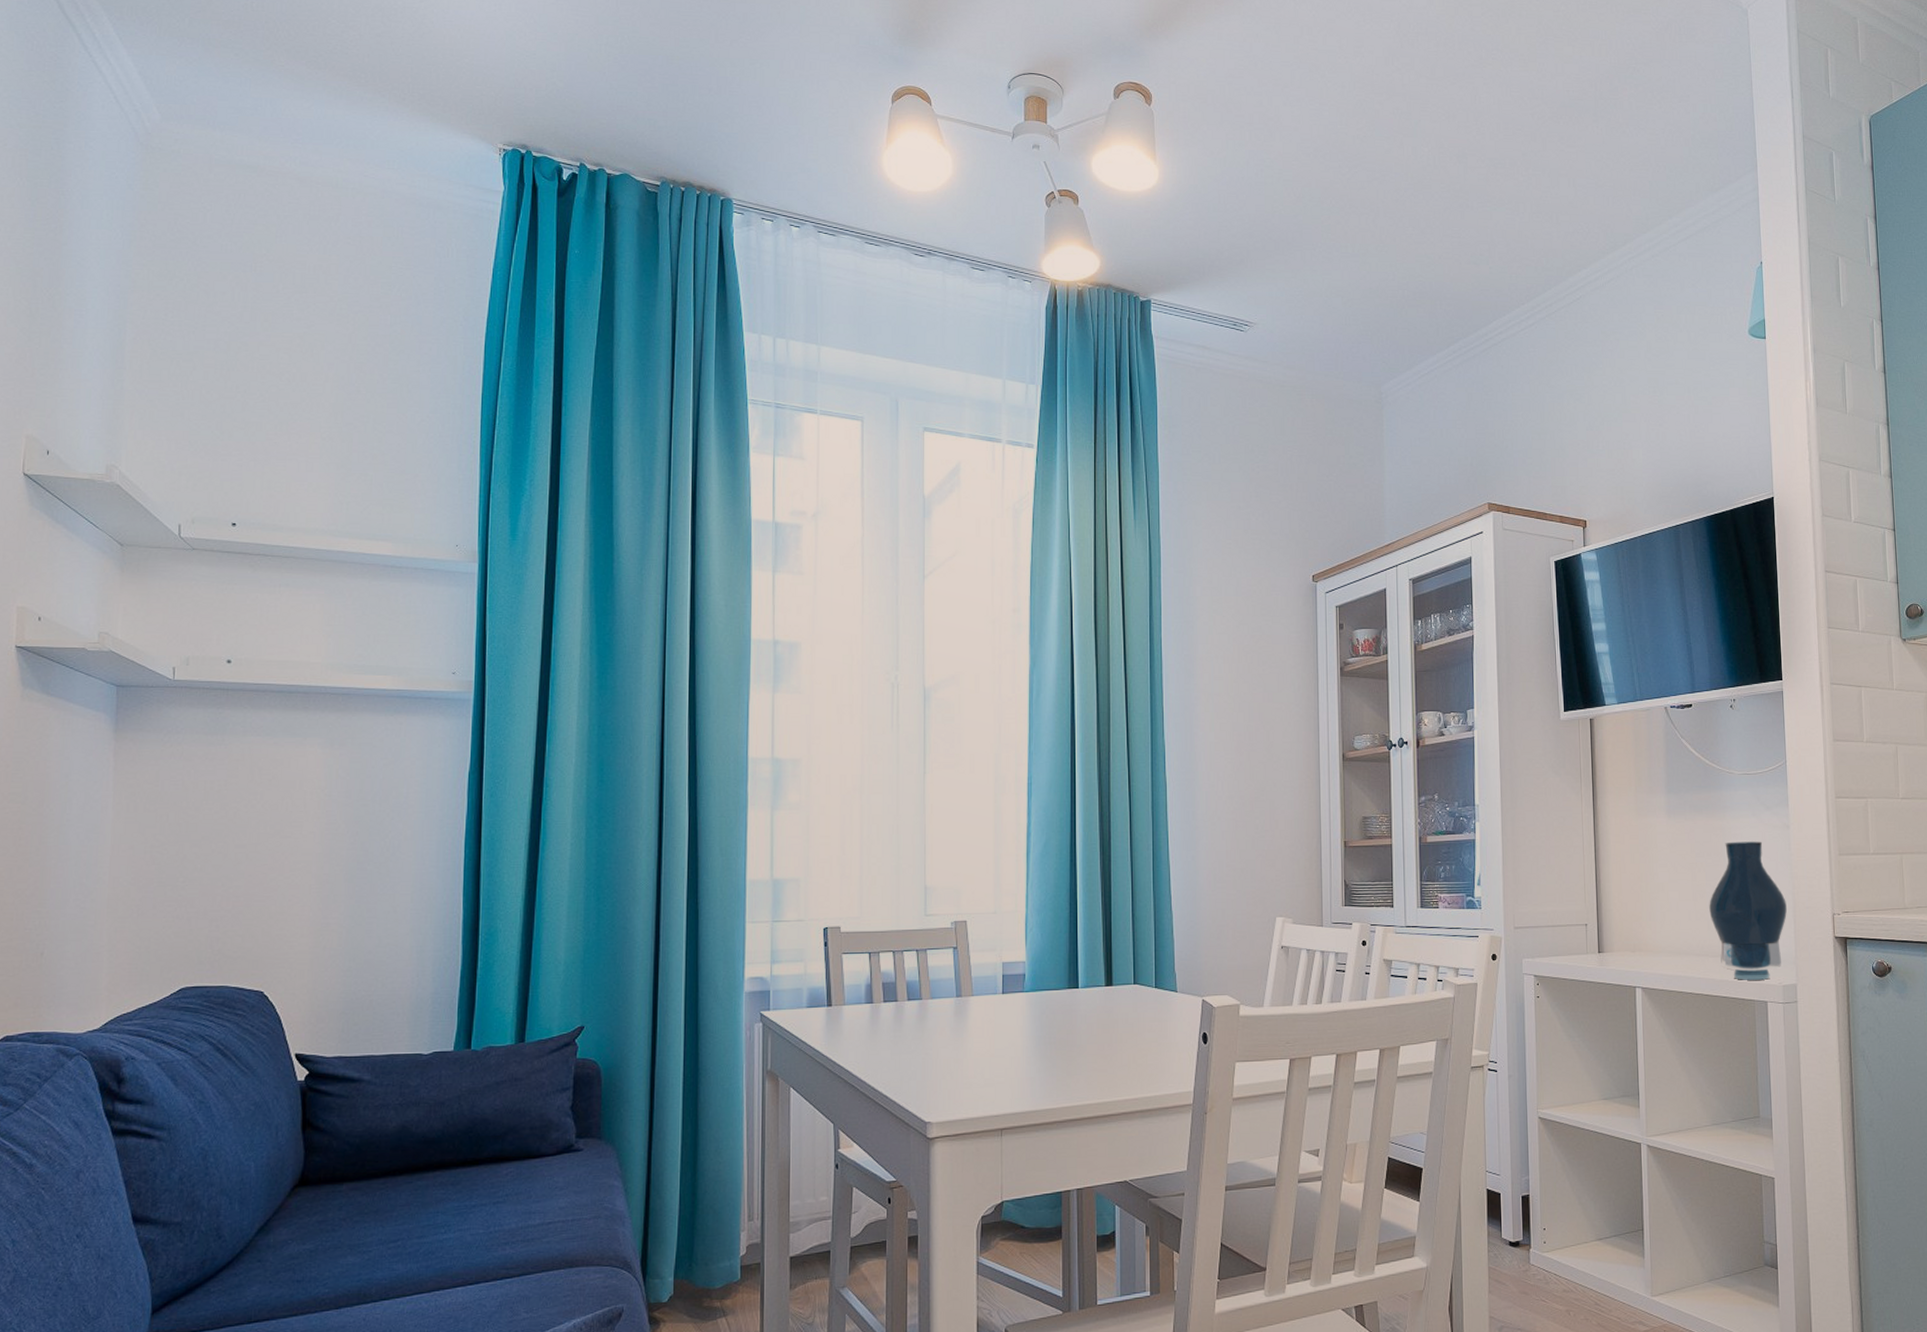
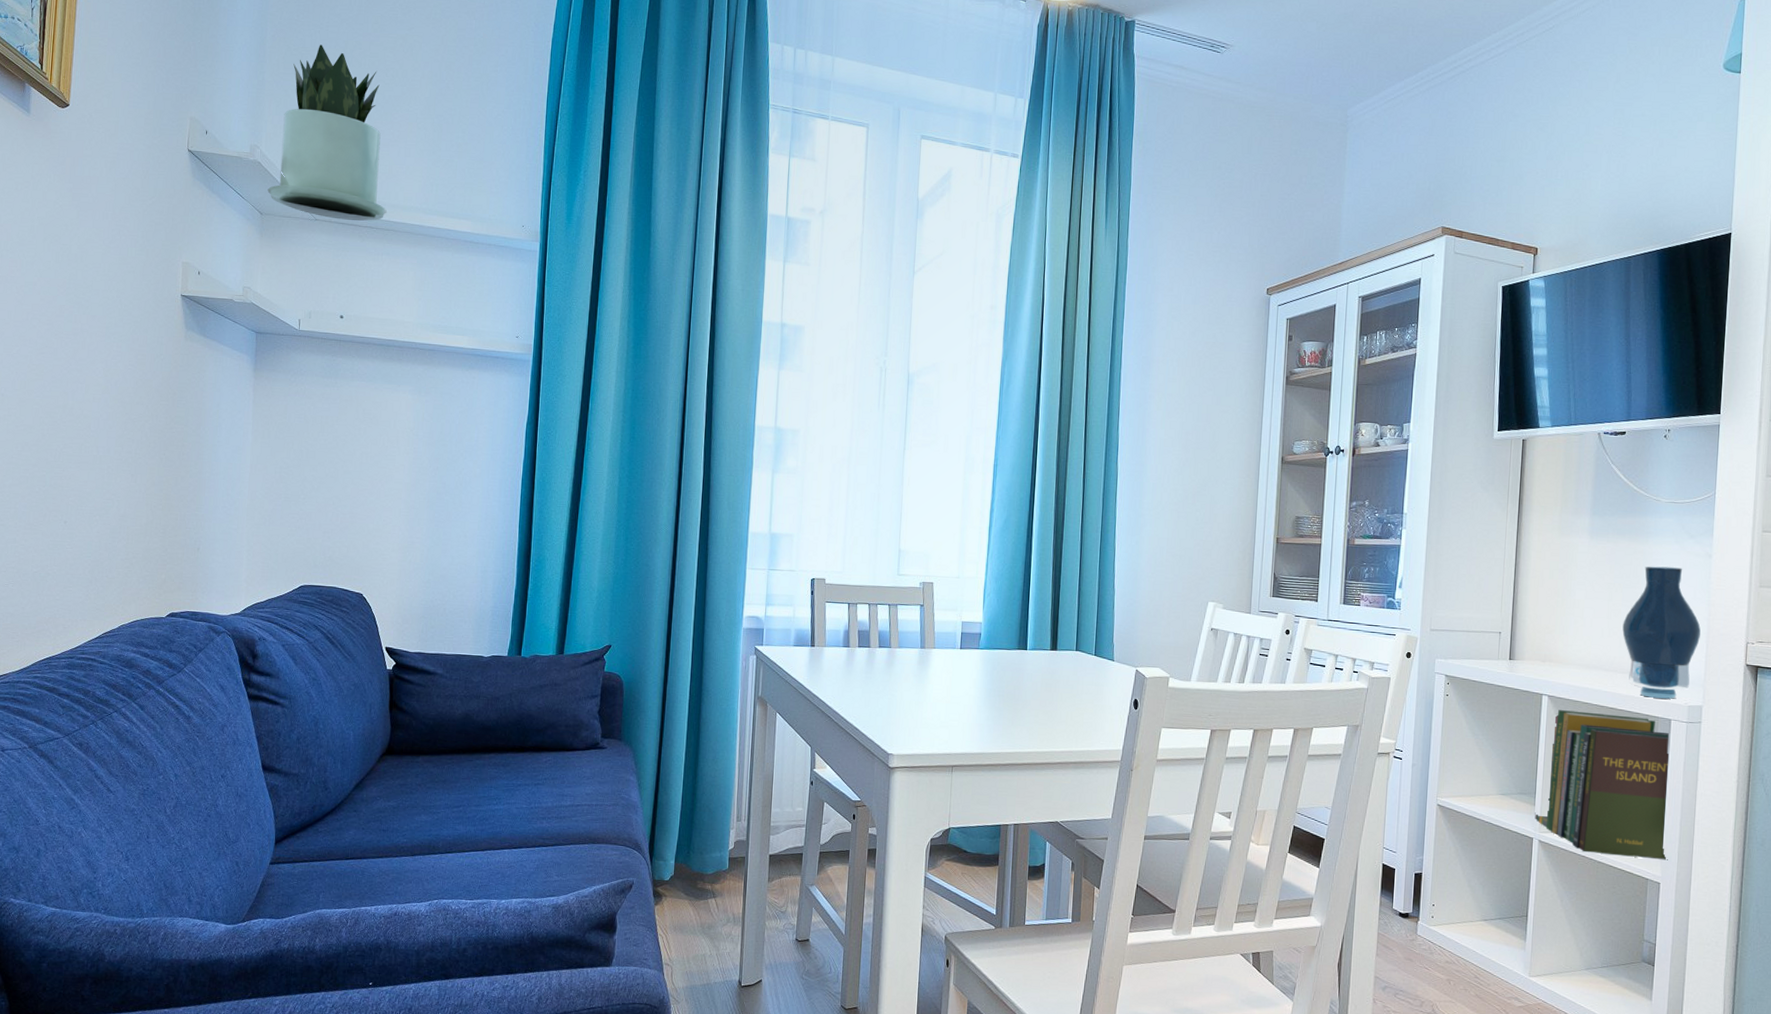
planter: none [129,347,286,549] -> present [267,45,388,221]
books: none [1640,1001,1780,1153] -> present [1534,710,1669,860]

